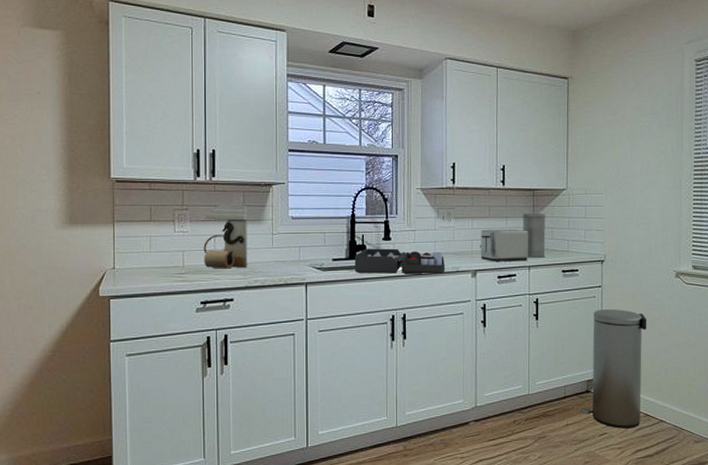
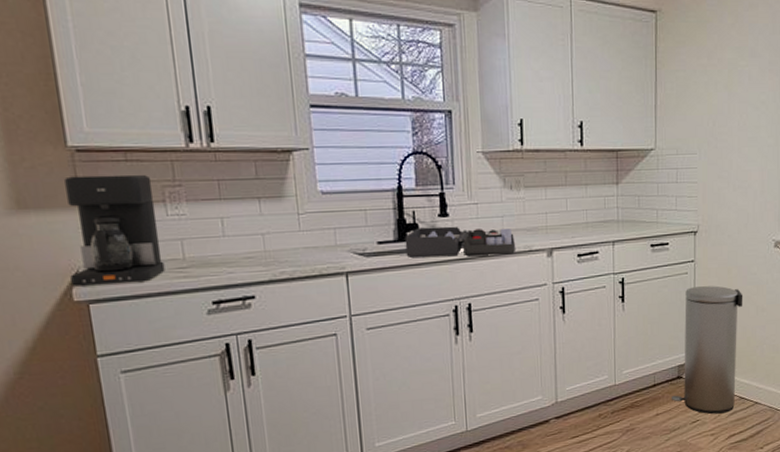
coffee maker: none [100,200,169,286] -> present [64,174,165,288]
paper towel holder: present [204,205,248,269] -> none [205,178,269,260]
toaster: present [480,229,529,262] -> none [556,198,613,238]
canister: present [523,213,546,258] -> none [605,178,632,232]

